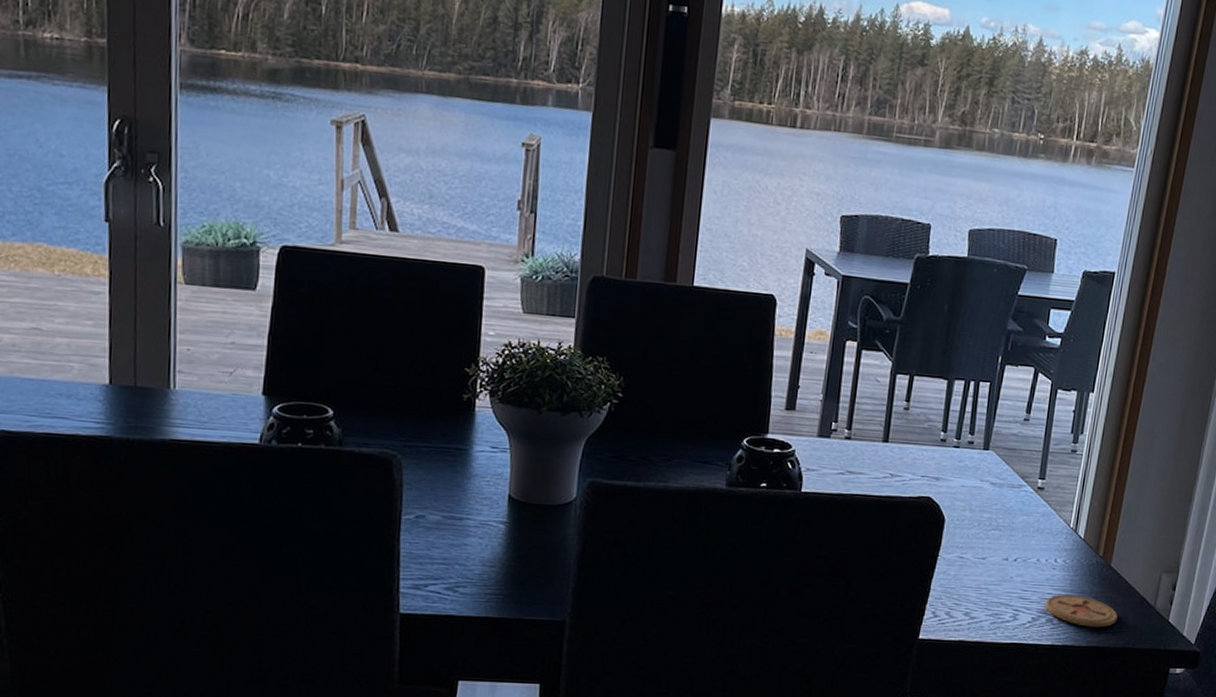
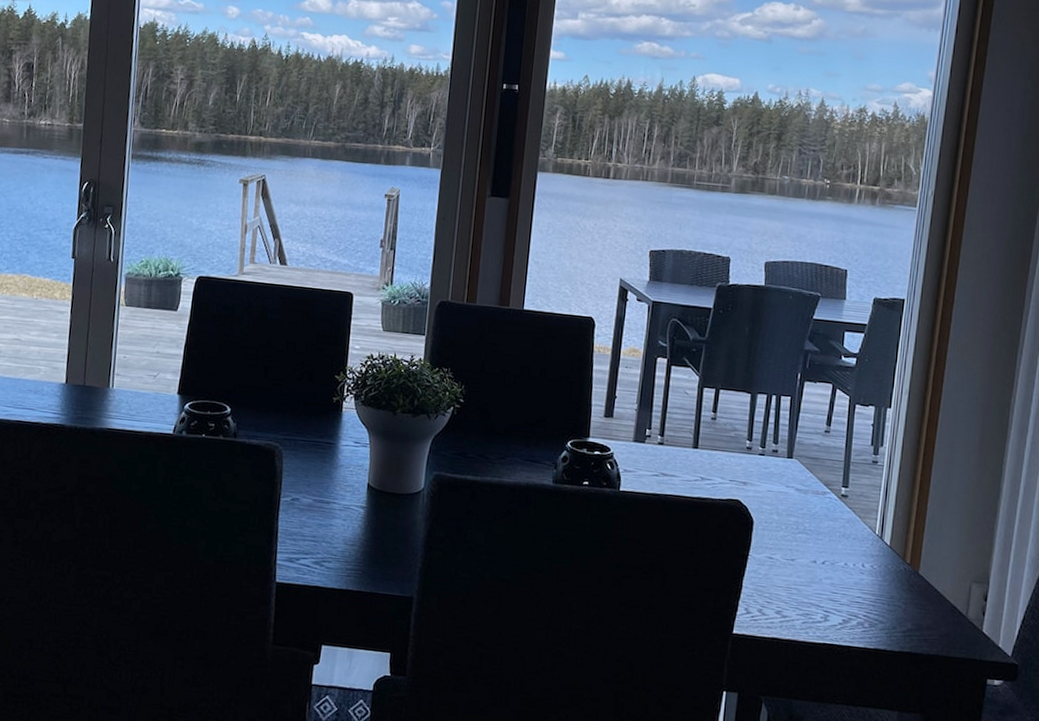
coaster: present [1045,594,1118,628] -> none [855,598,929,634]

